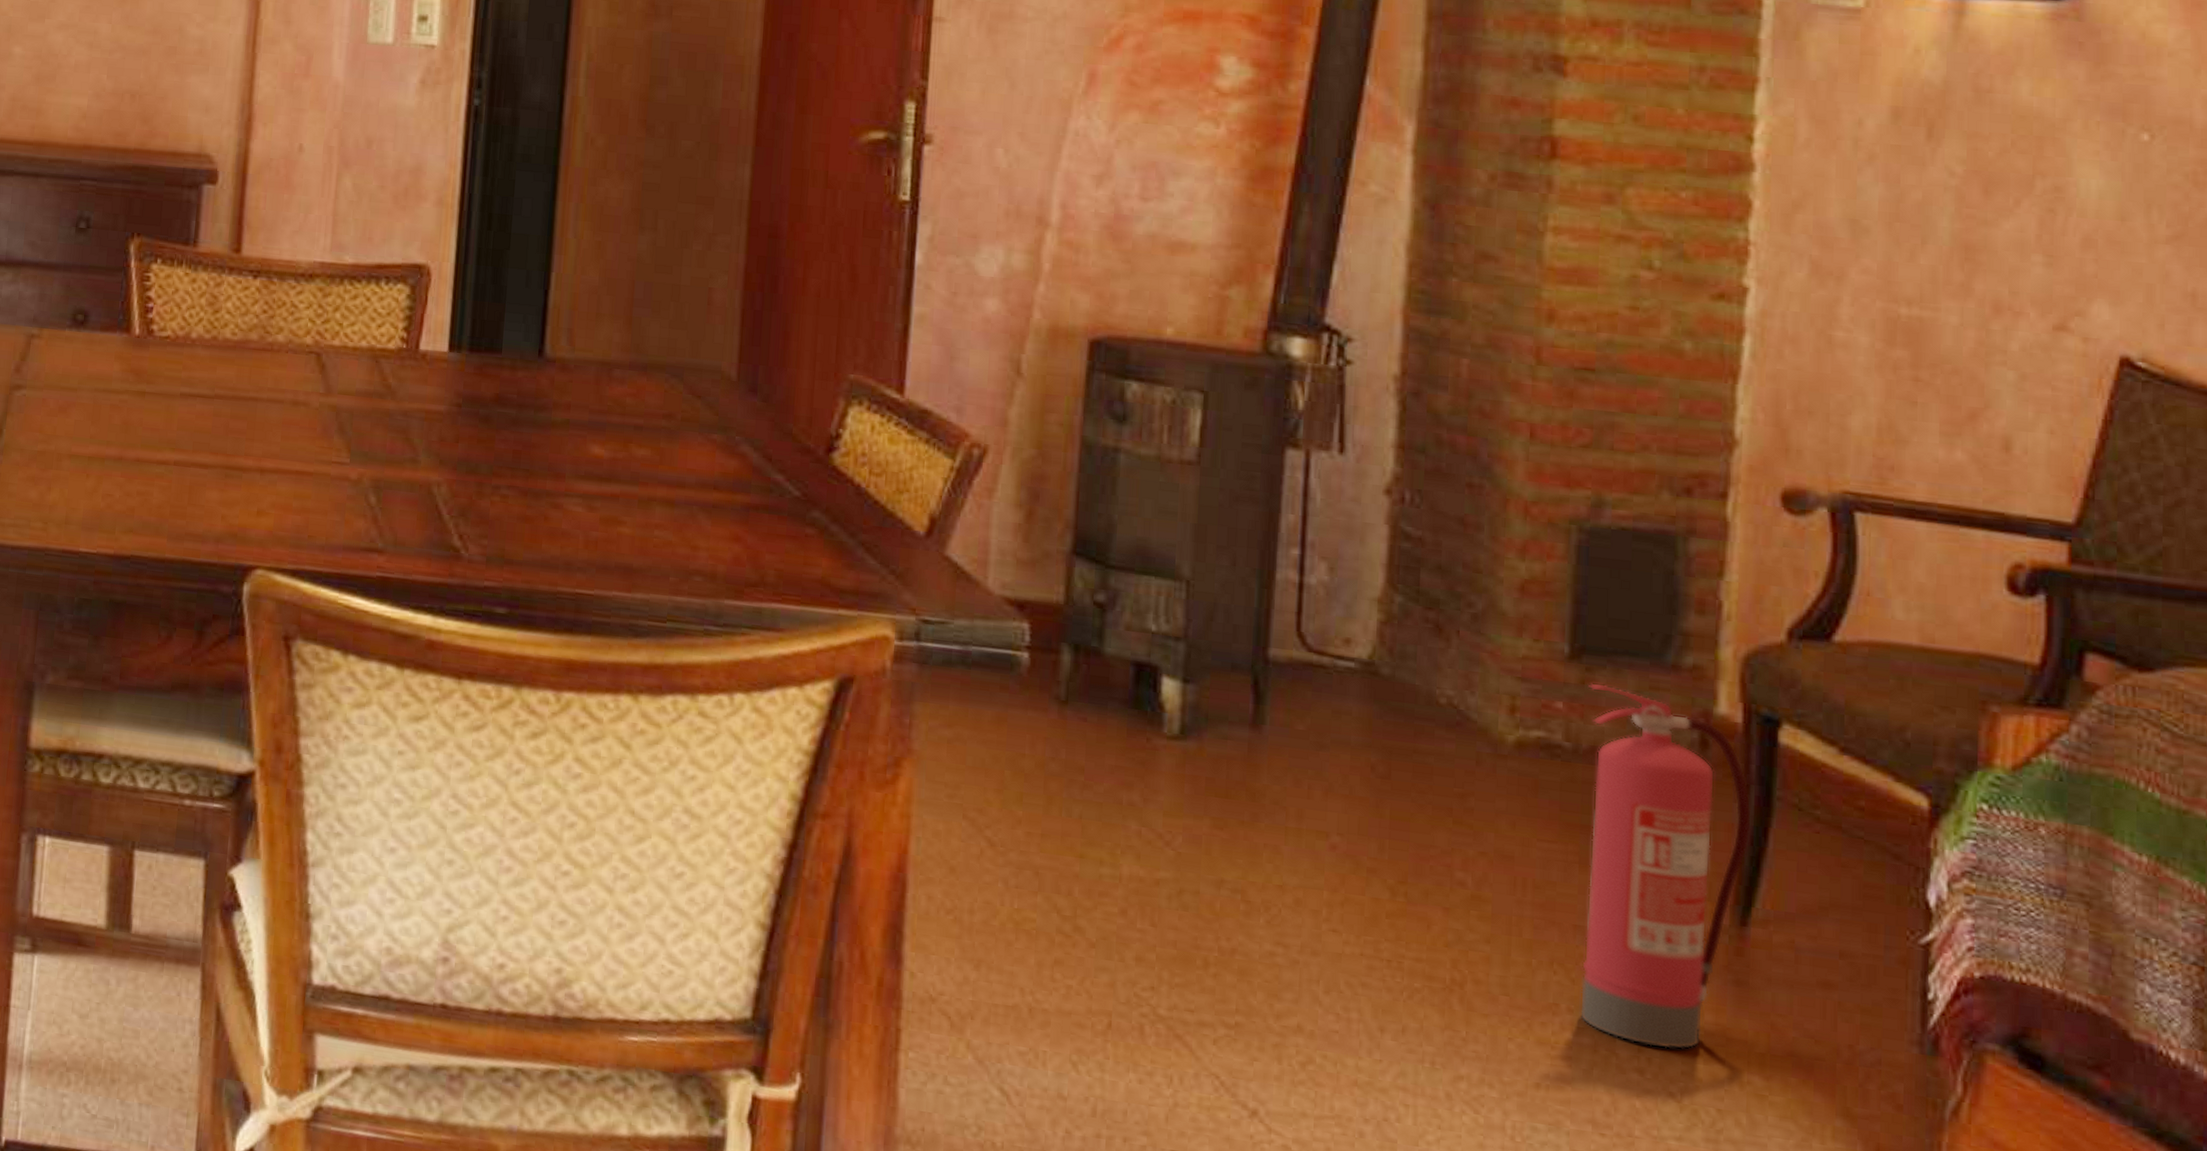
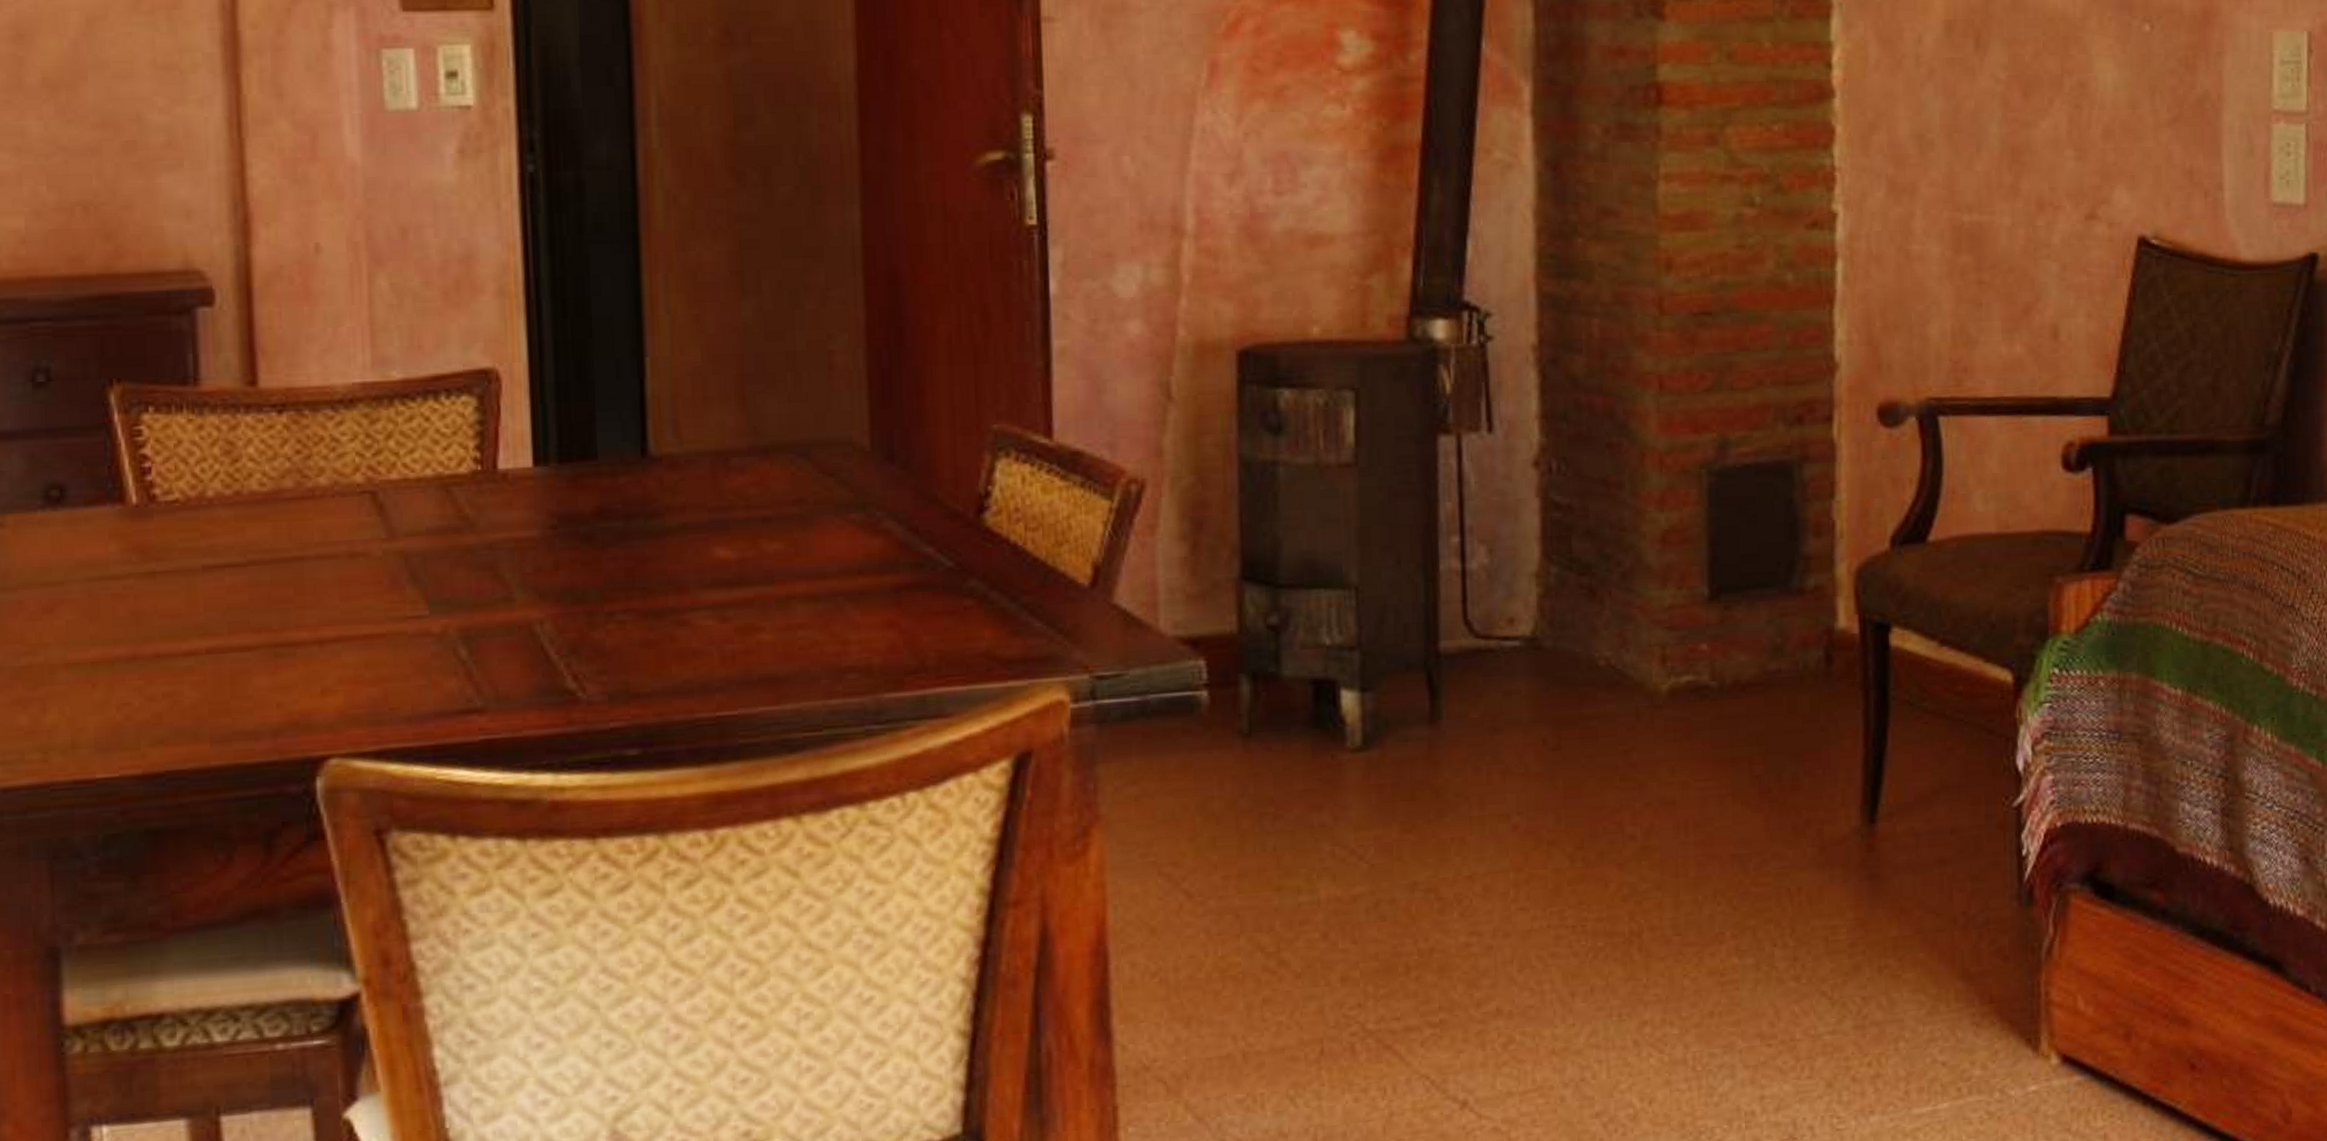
fire extinguisher: present [1579,682,1752,1050] -> none [1728,618,1873,954]

